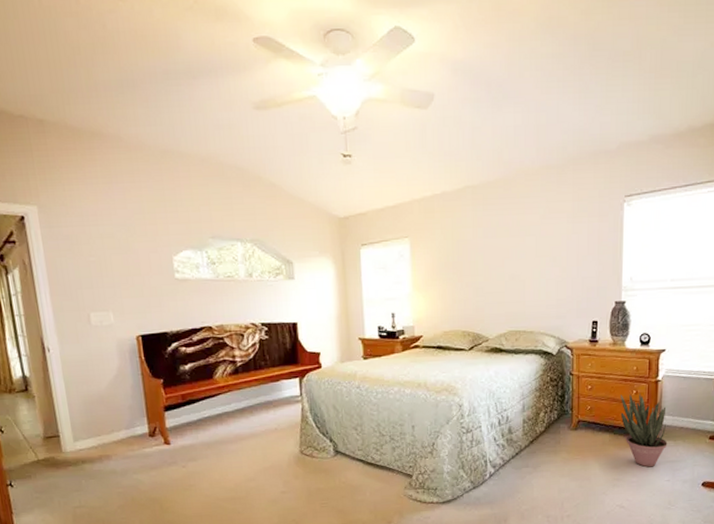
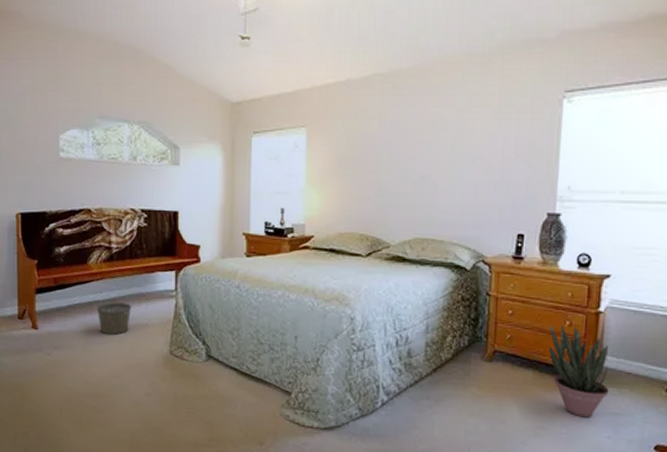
basket: none [226,411,261,442] -> present [96,302,132,335]

